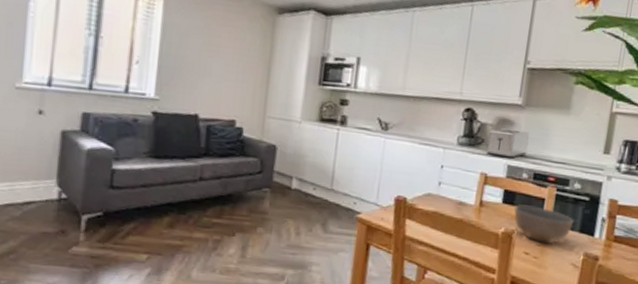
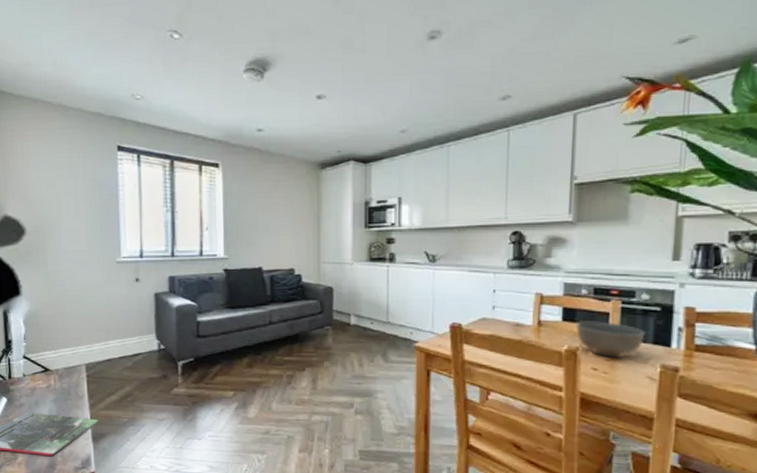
toaster: present [486,128,530,159] -> none [539,247,585,276]

